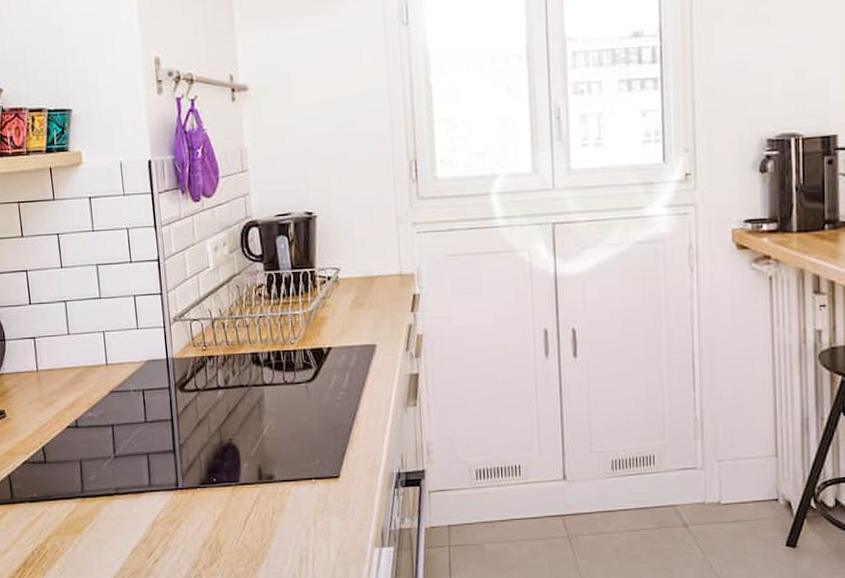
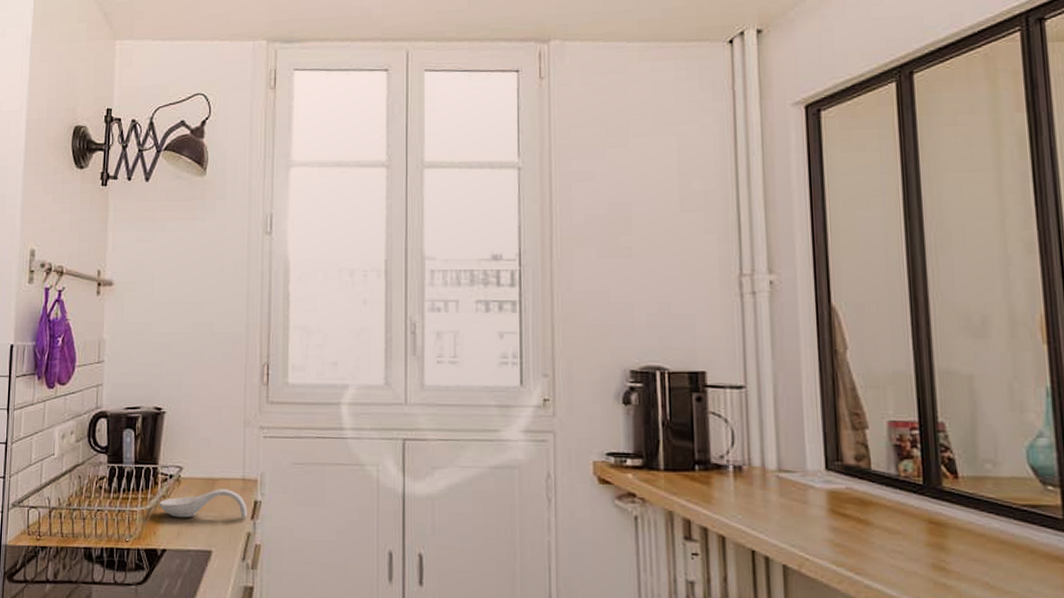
spoon rest: none [320,285,408,317] -> present [159,489,248,518]

